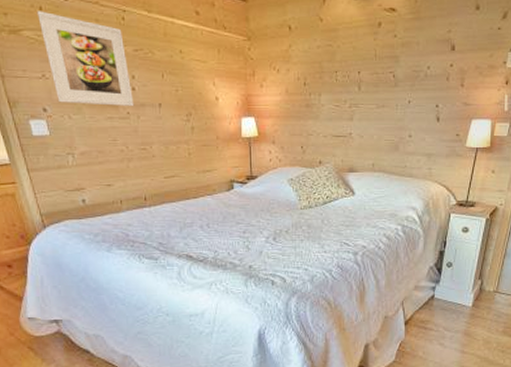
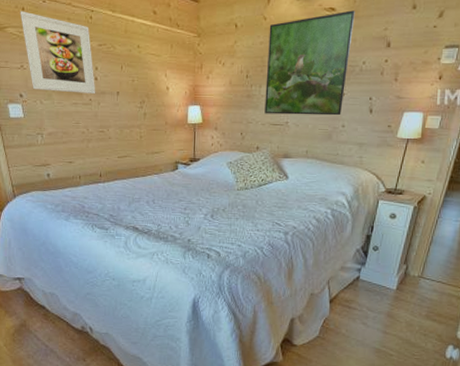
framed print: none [325,11,417,125] -> present [264,10,355,116]

